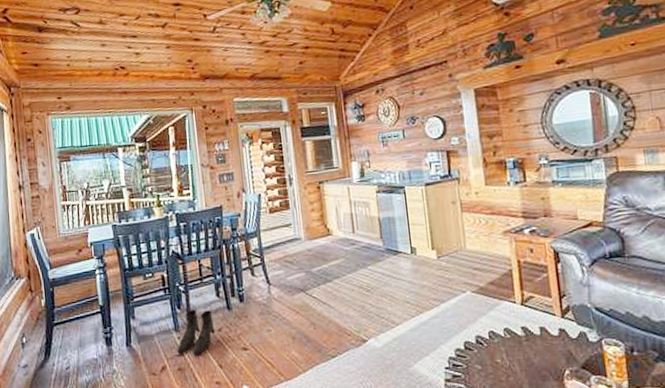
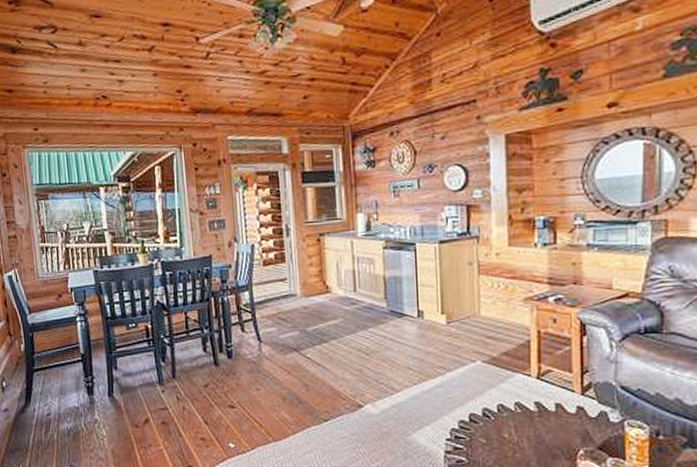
boots: present [177,309,216,356] -> none [161,362,202,410]

